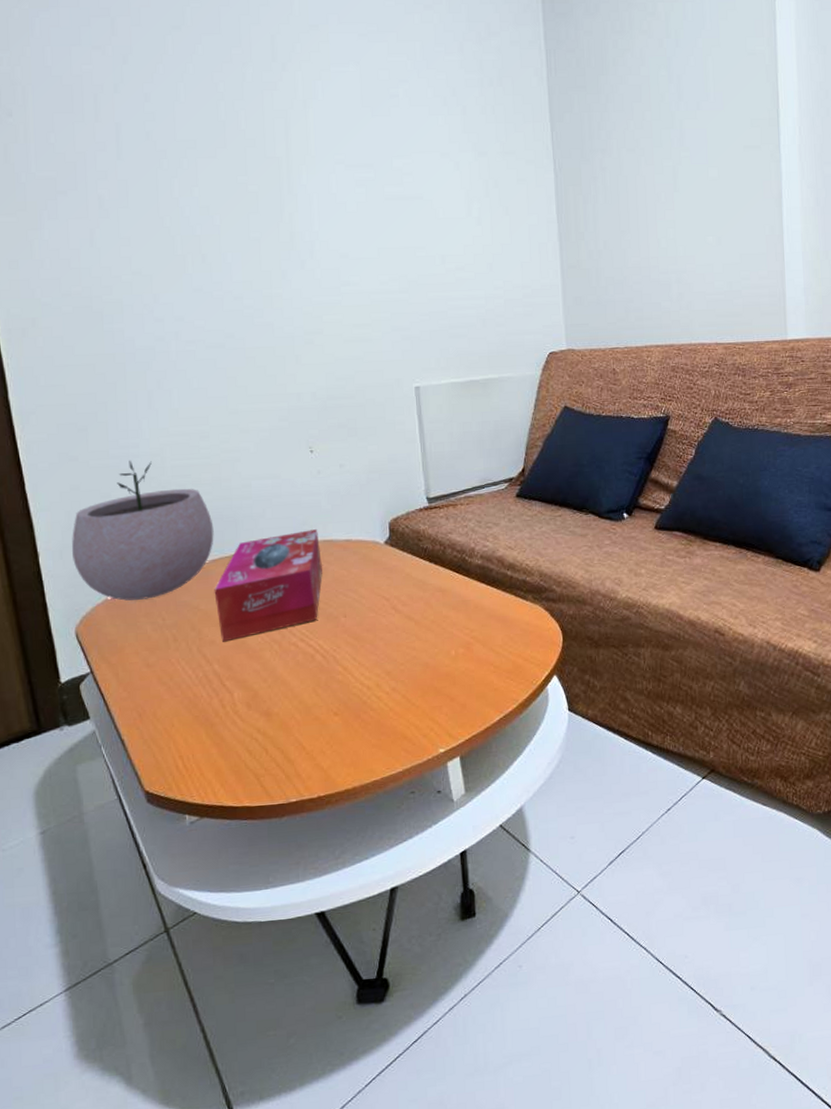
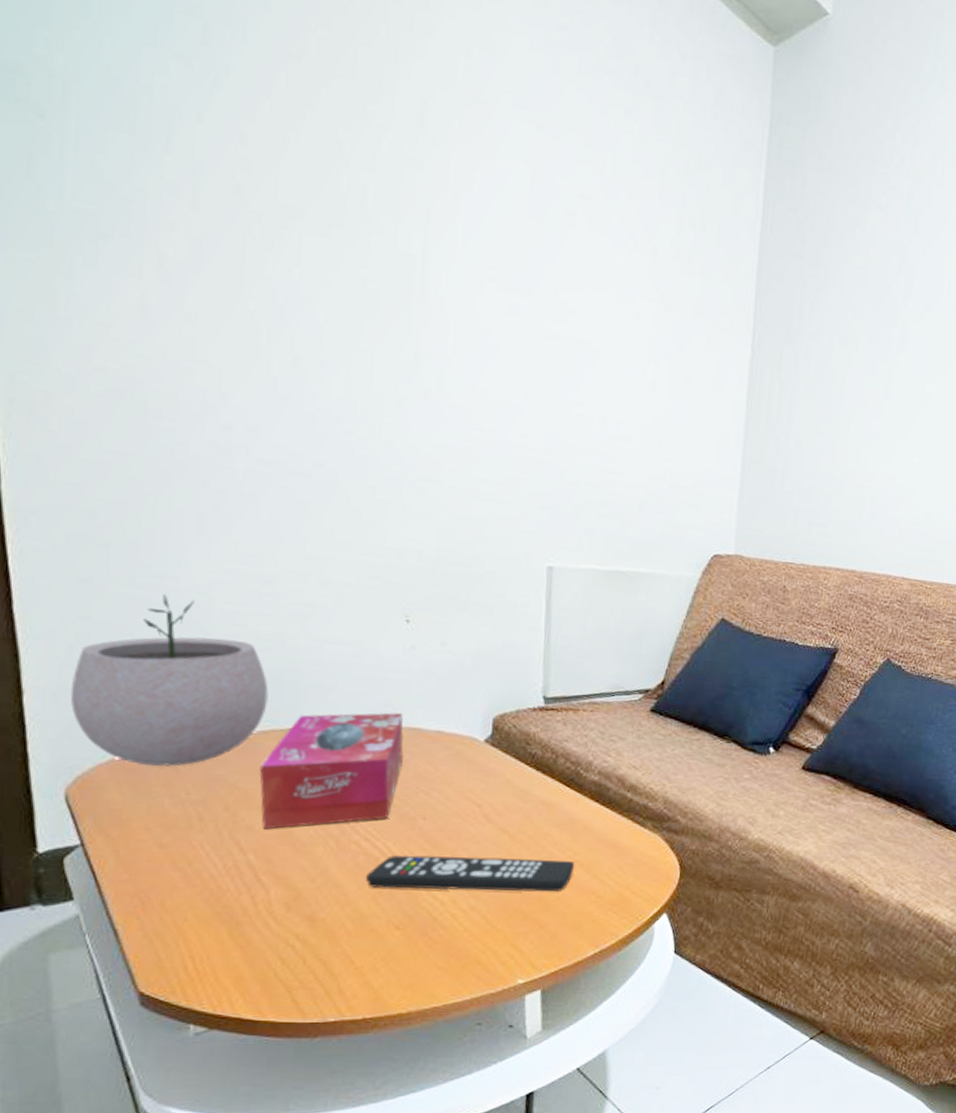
remote control: none [306,637,473,681] -> present [366,855,575,892]

